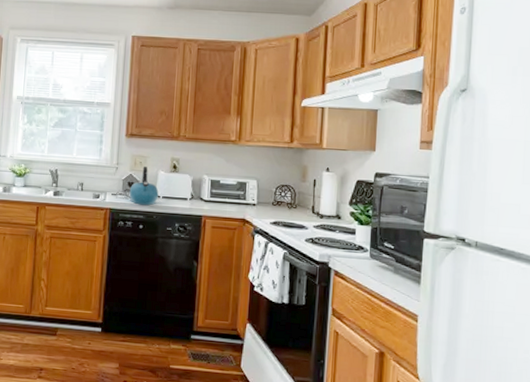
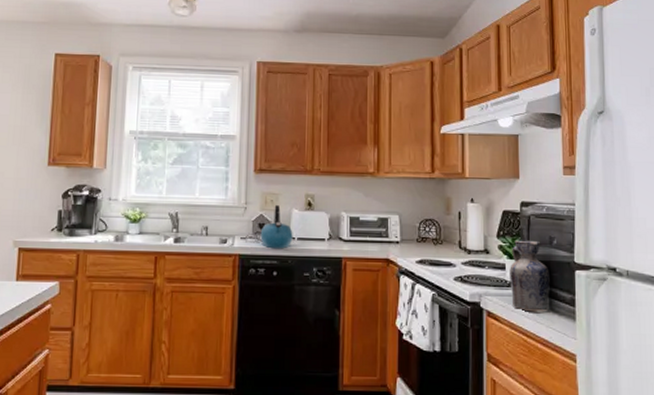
ceramic jug: none [359,208,399,275] -> present [510,240,551,312]

